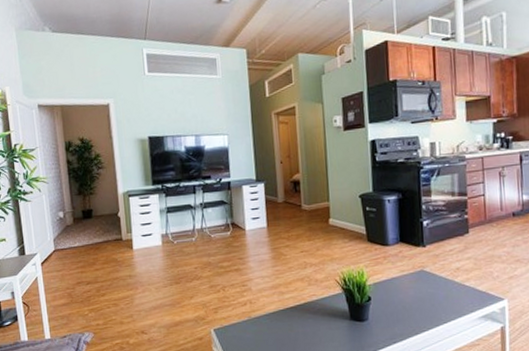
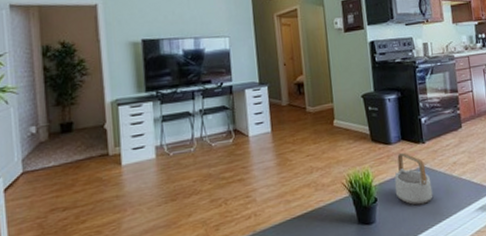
teapot: none [390,254,431,308] -> present [394,152,433,206]

